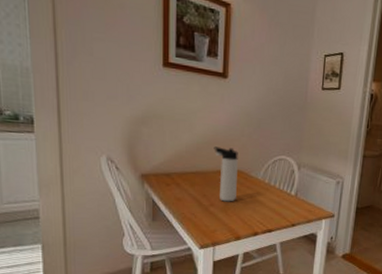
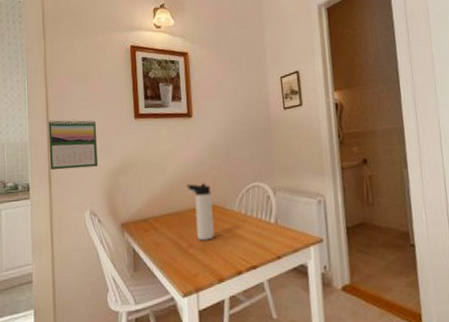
calendar: none [56,46,118,111] -> present [48,119,99,171]

